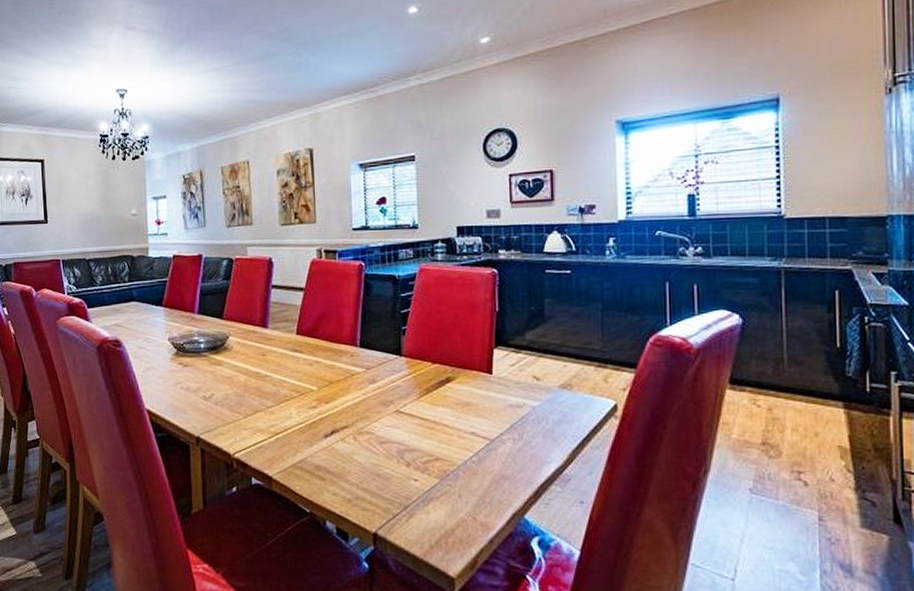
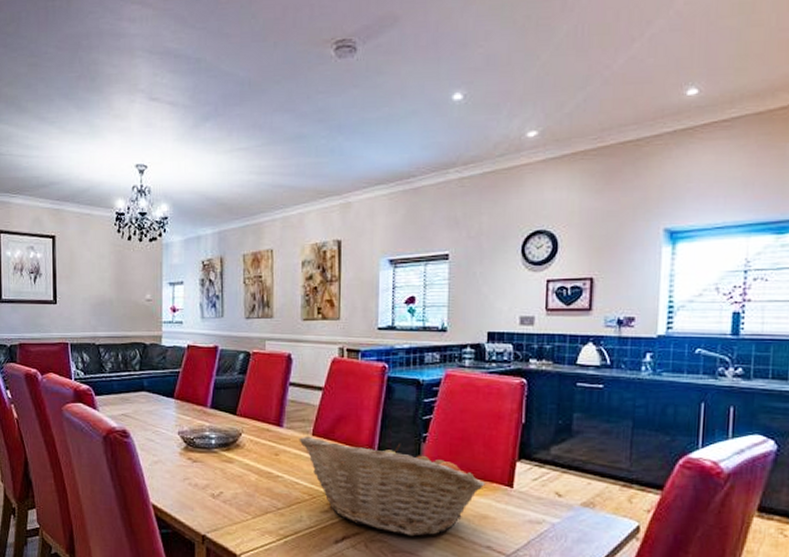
fruit basket: none [284,335,465,427] -> present [299,436,485,537]

